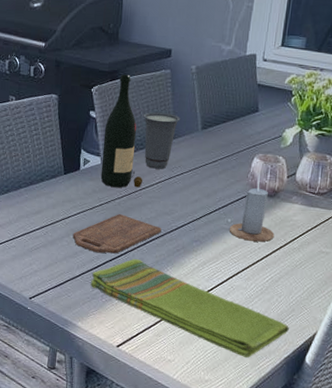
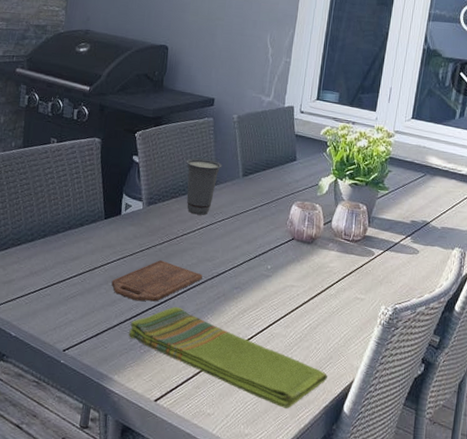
wine bottle: present [100,74,143,188] -> none [142,120,185,234]
candle: present [229,174,275,242] -> none [268,221,313,289]

